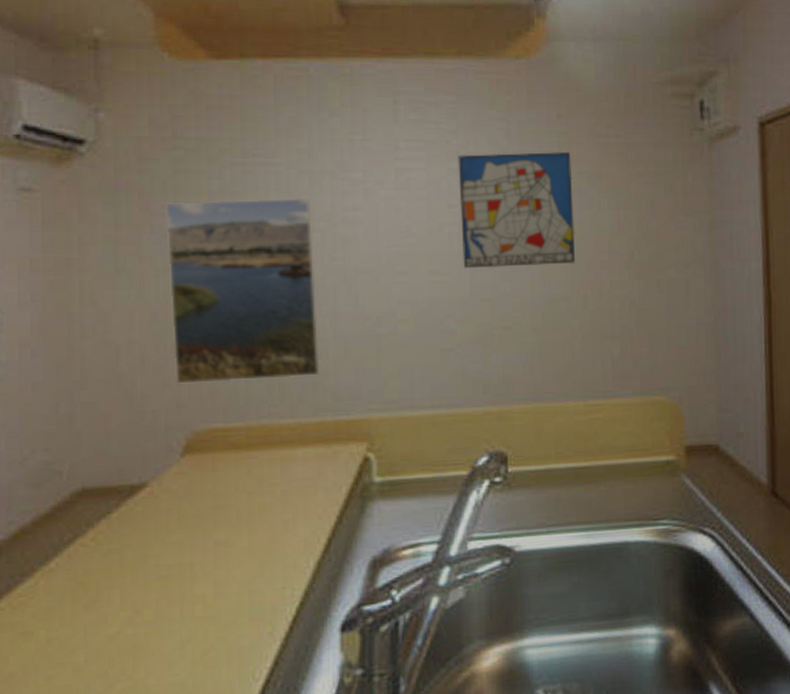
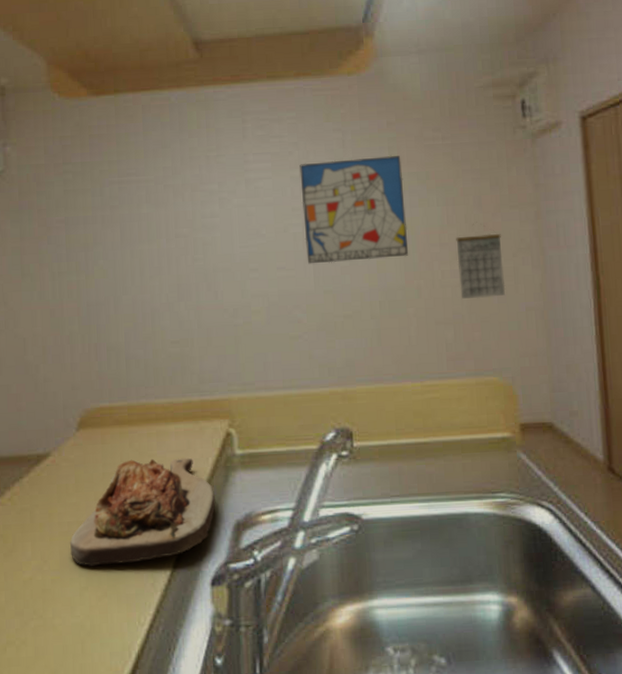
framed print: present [166,197,320,384] -> none [59,208,187,370]
cutting board: none [169,486,349,615] -> present [69,457,216,566]
calendar: none [626,231,676,312] -> present [456,224,506,299]

